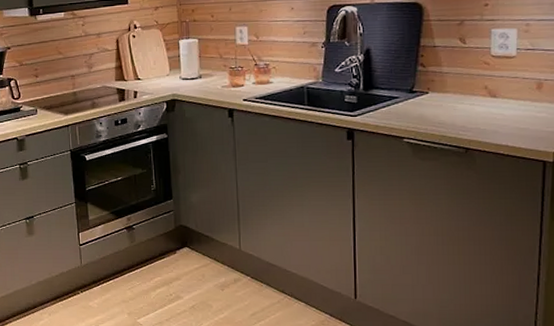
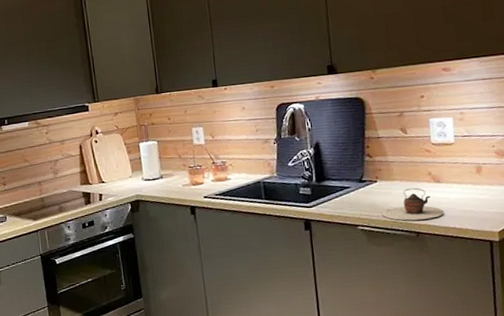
teapot: none [430,101,497,136] -> present [382,187,444,221]

